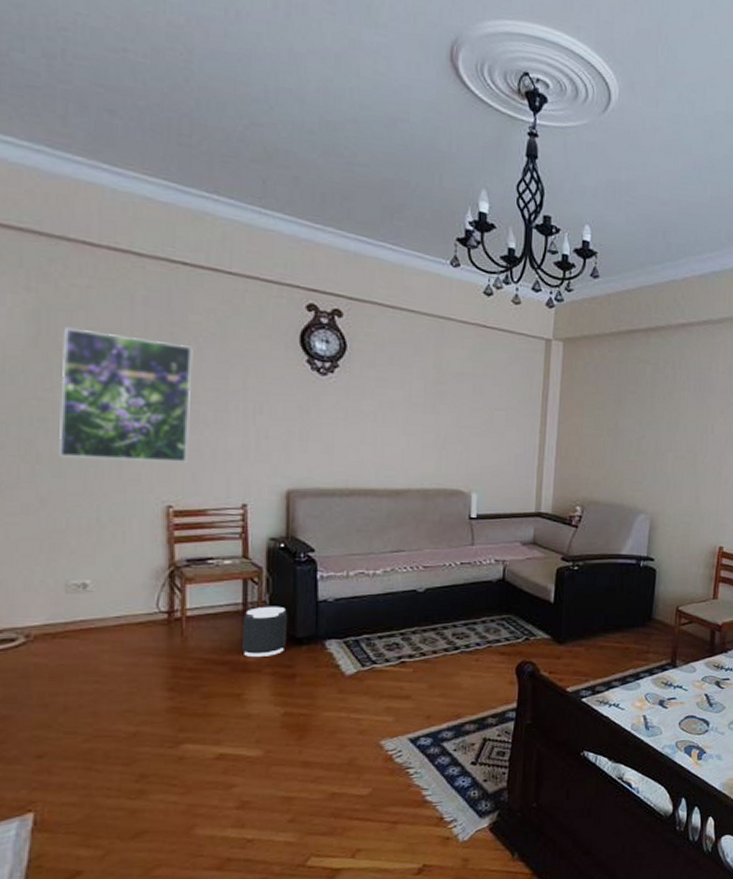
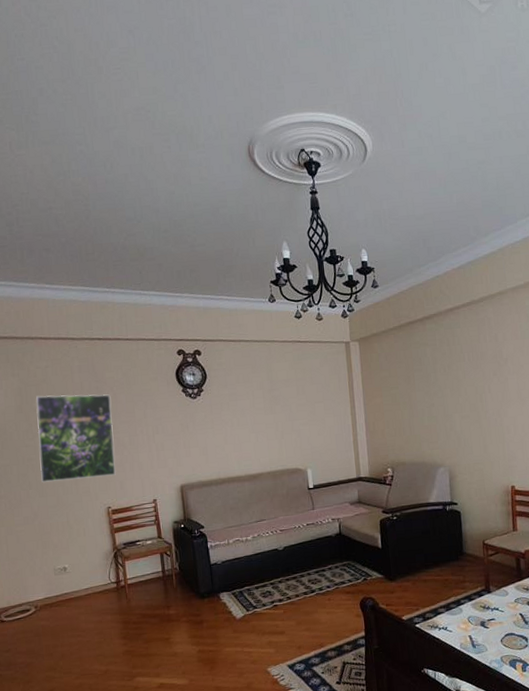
speaker: present [242,606,288,657] -> none [164,571,194,610]

